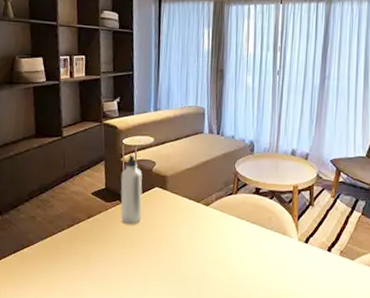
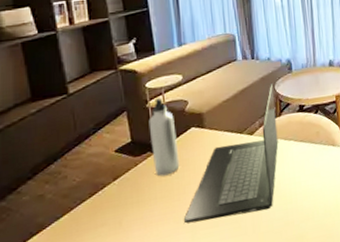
laptop: none [139,161,234,280] -> present [184,84,279,224]

